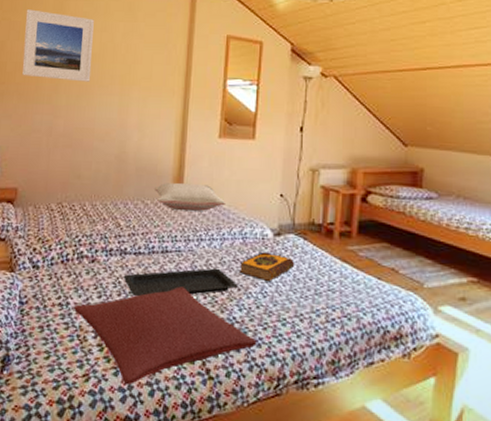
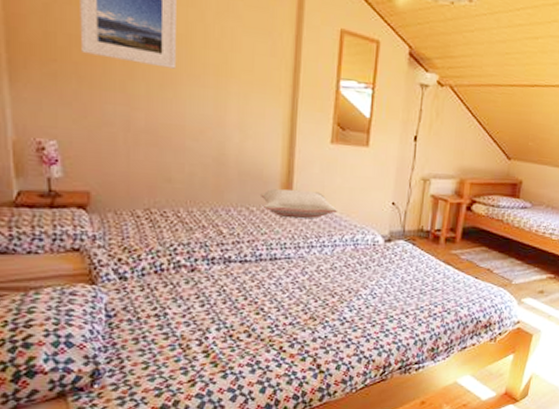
pillow: present [73,286,257,385] -> none [172,292,366,386]
serving tray: present [123,268,238,297] -> none [228,273,349,304]
hardback book: present [240,252,294,282] -> none [351,257,403,285]

